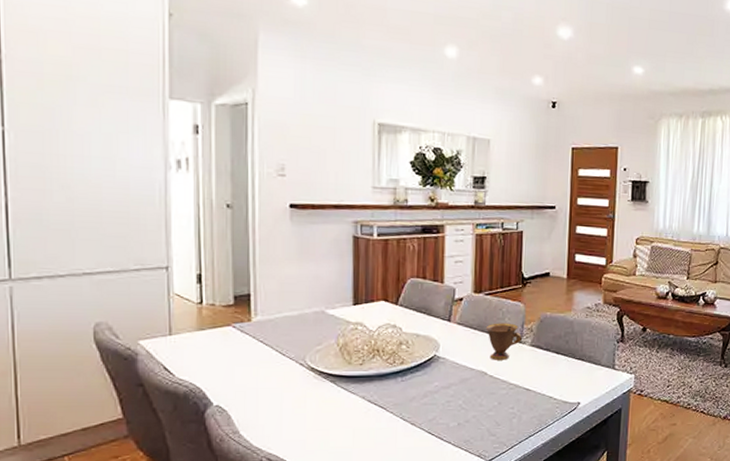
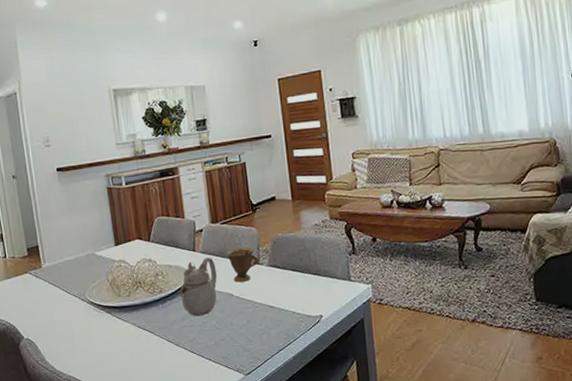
teapot: none [424,330,472,394] -> present [179,257,217,317]

